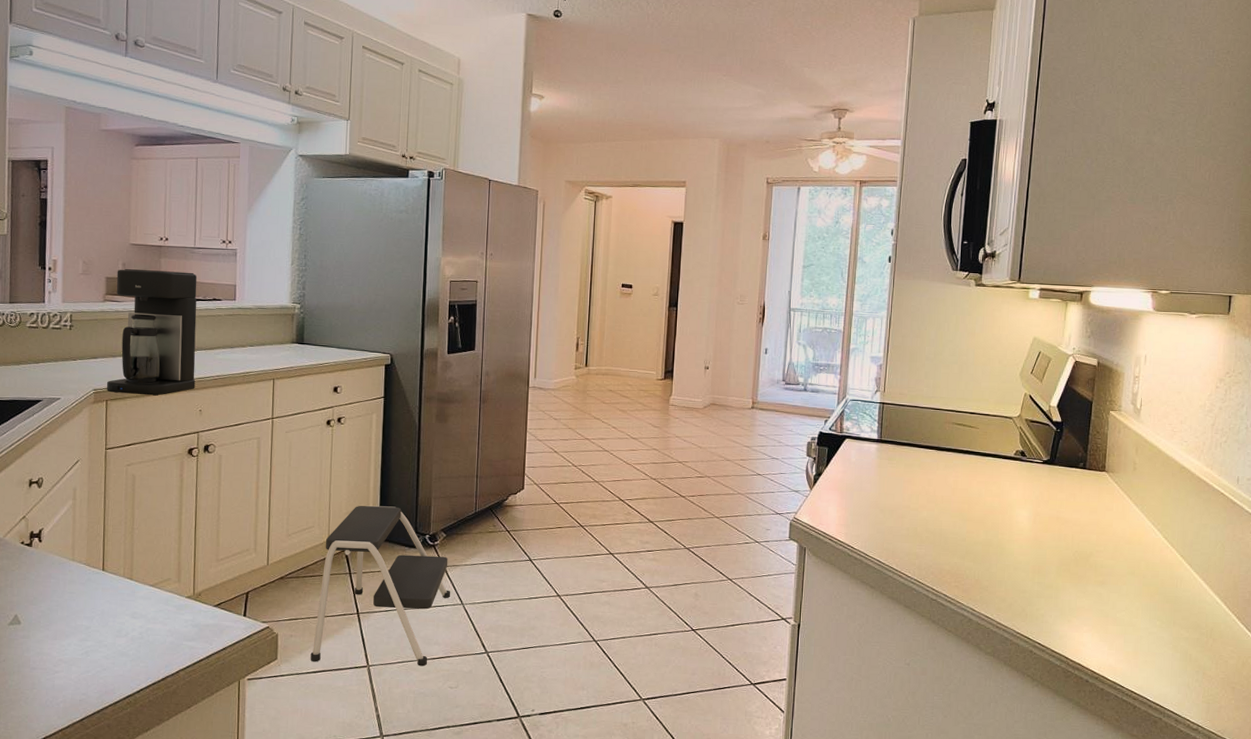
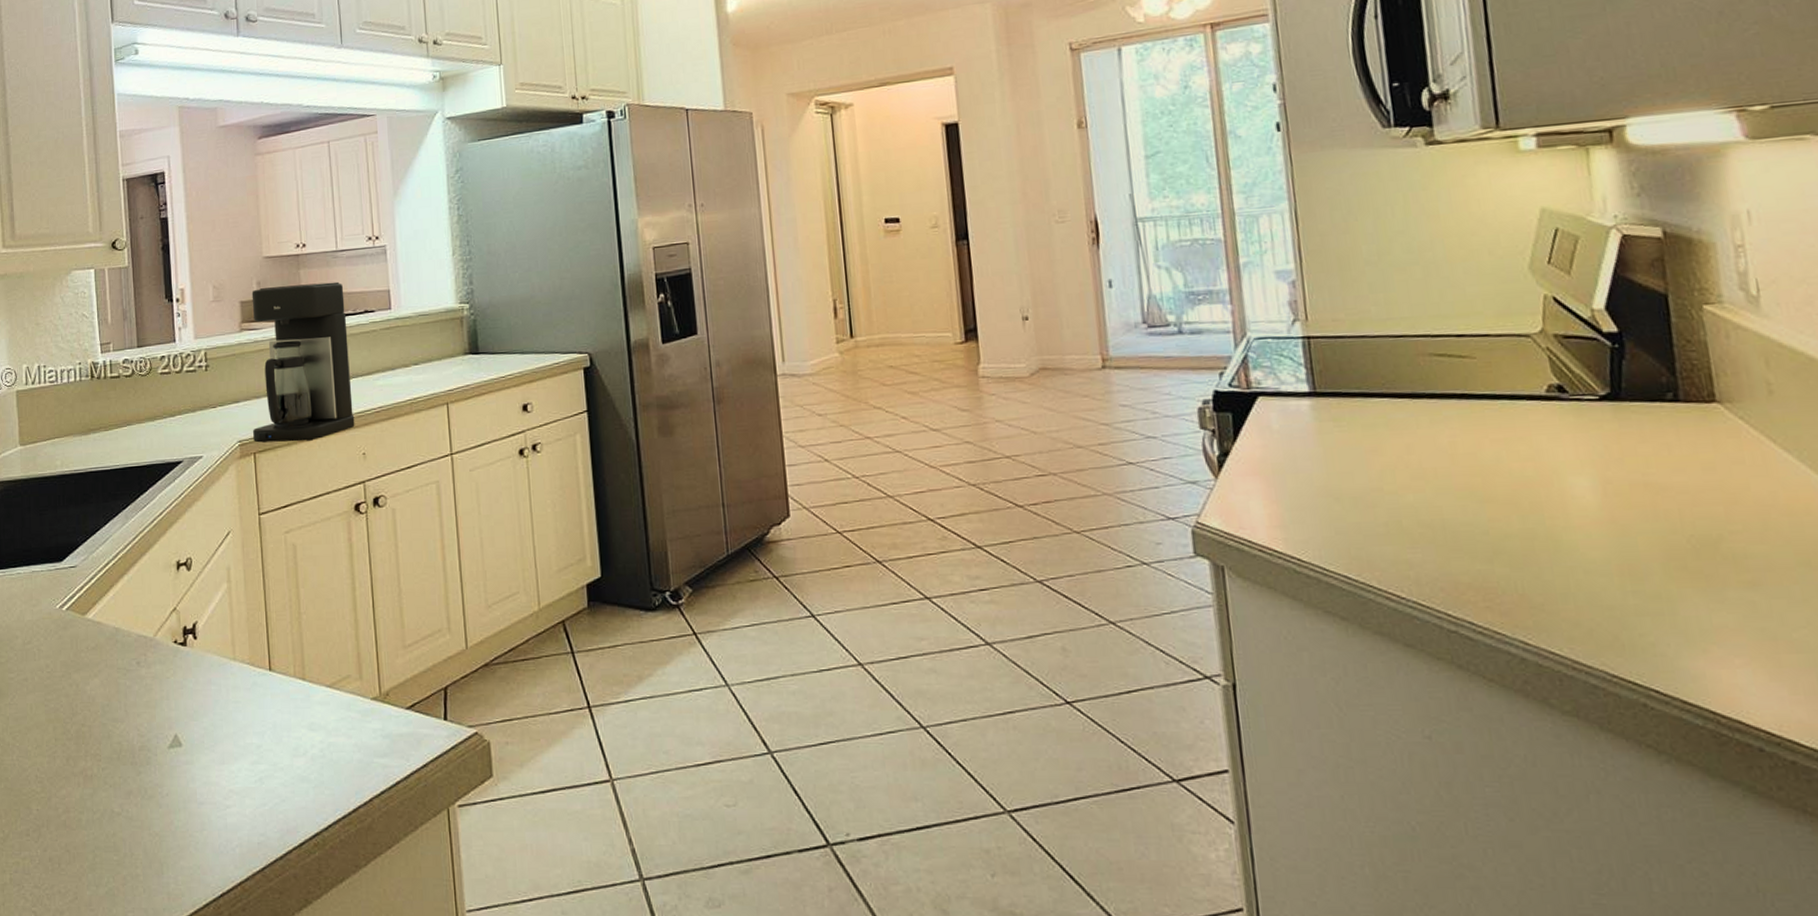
step stool: present [310,505,451,667] -> none [534,556,710,778]

